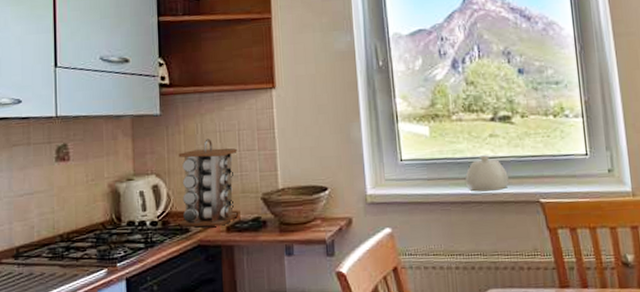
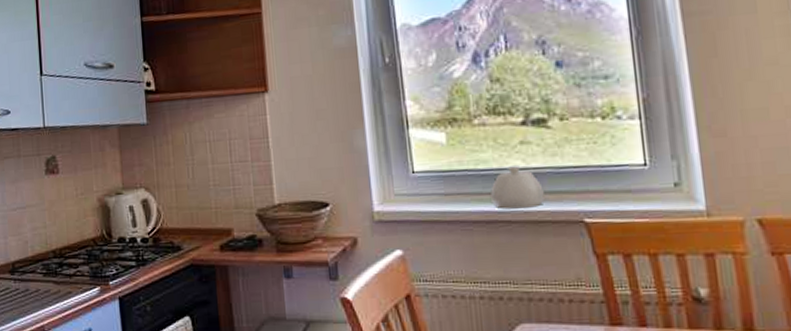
spice rack: present [178,138,238,228] -> none [167,149,232,246]

